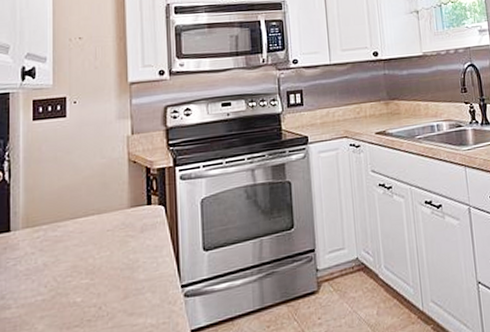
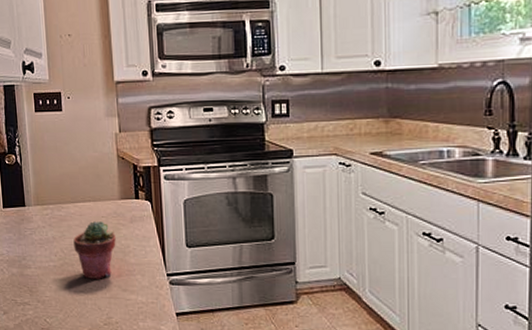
potted succulent: none [70,236,123,309] -> present [73,221,116,279]

